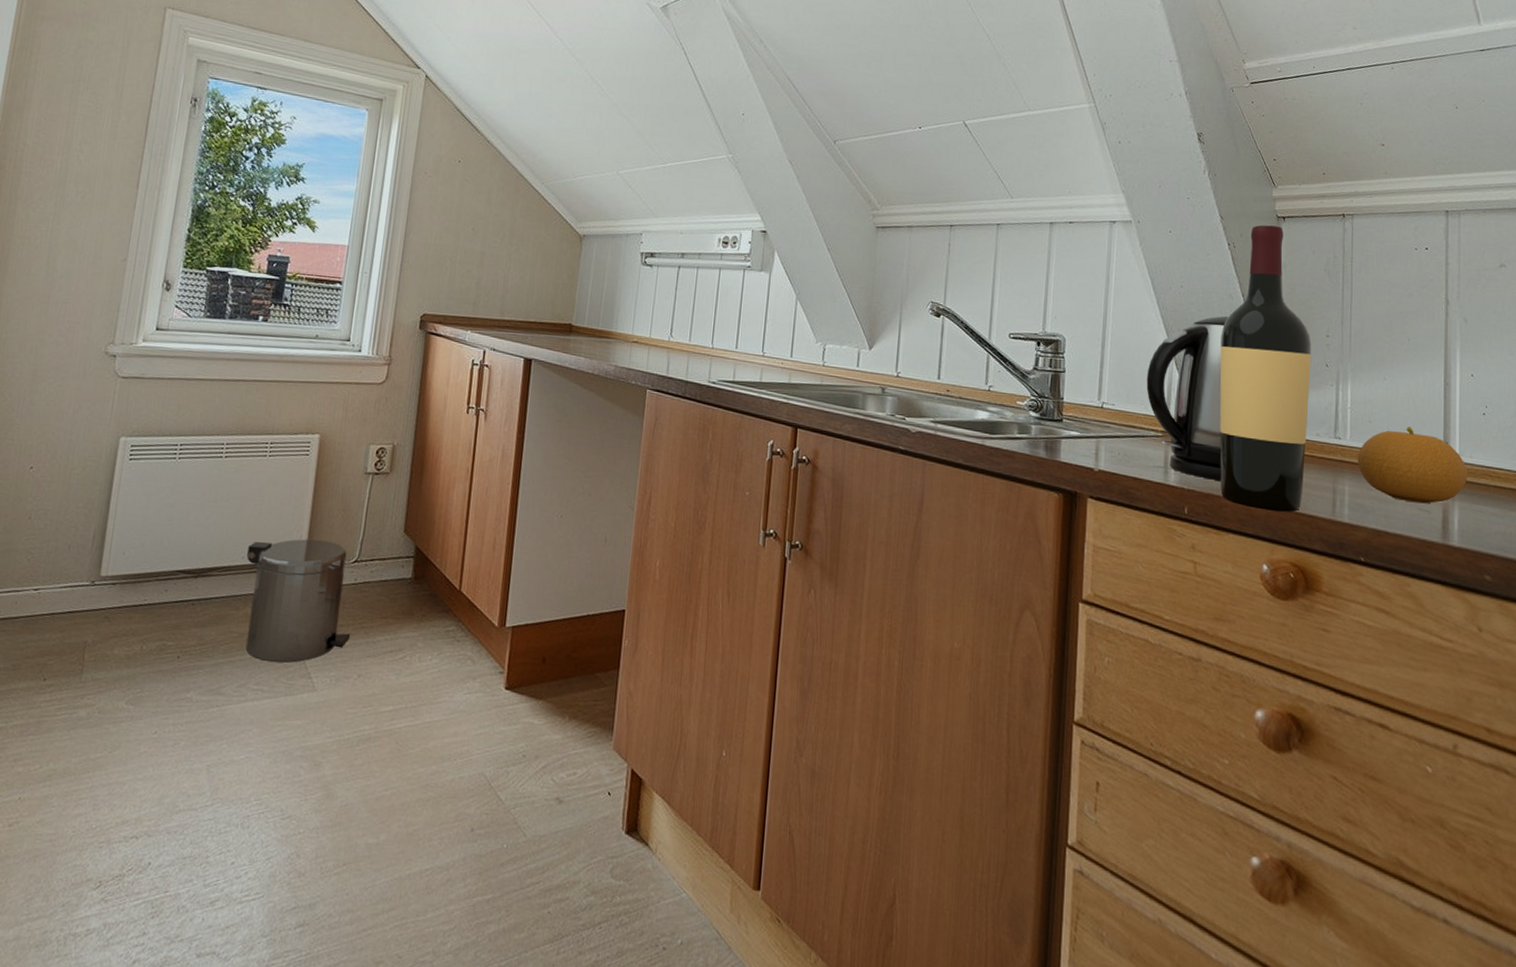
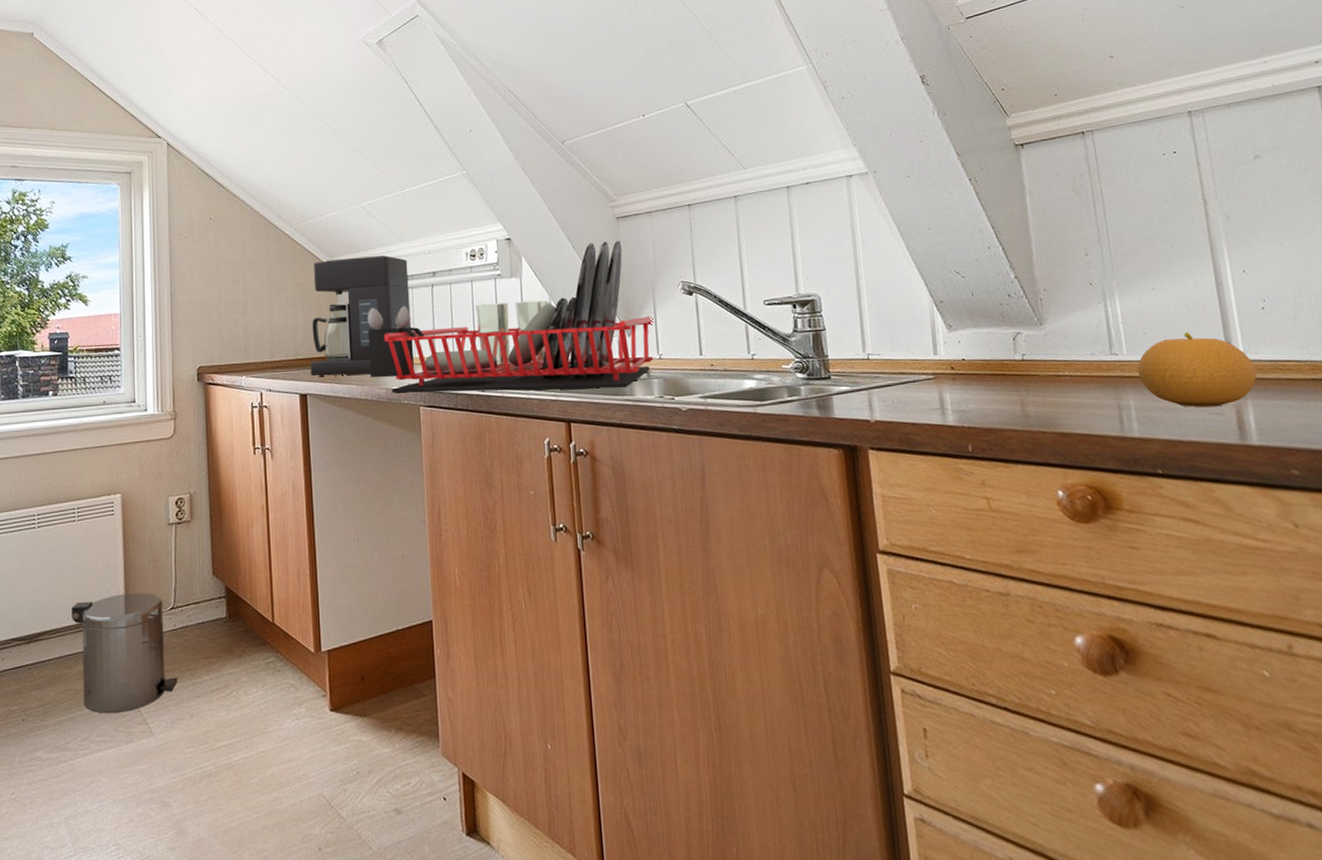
coffee maker: none [539,224,658,348] -> present [310,255,411,377]
dish rack: none [600,248,896,401] -> present [367,240,653,394]
kettle: present [1146,316,1229,480] -> none [907,250,1001,414]
wine bottle: present [1219,225,1312,513] -> none [976,154,1088,437]

